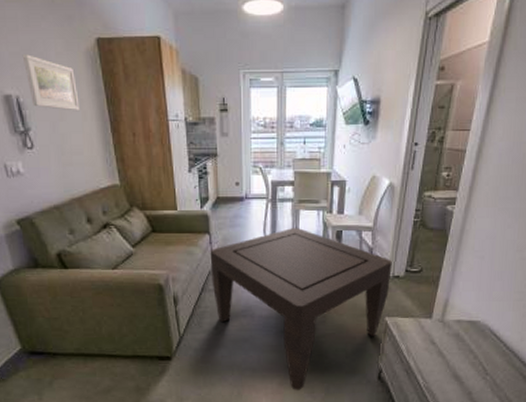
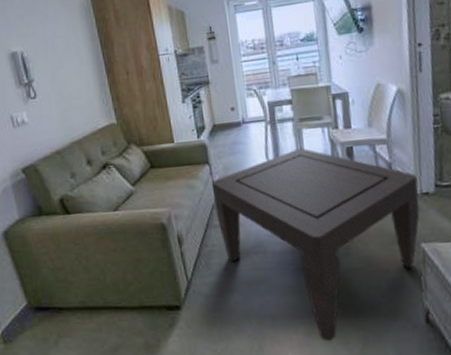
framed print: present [23,54,80,111] -> none [27,14,77,60]

